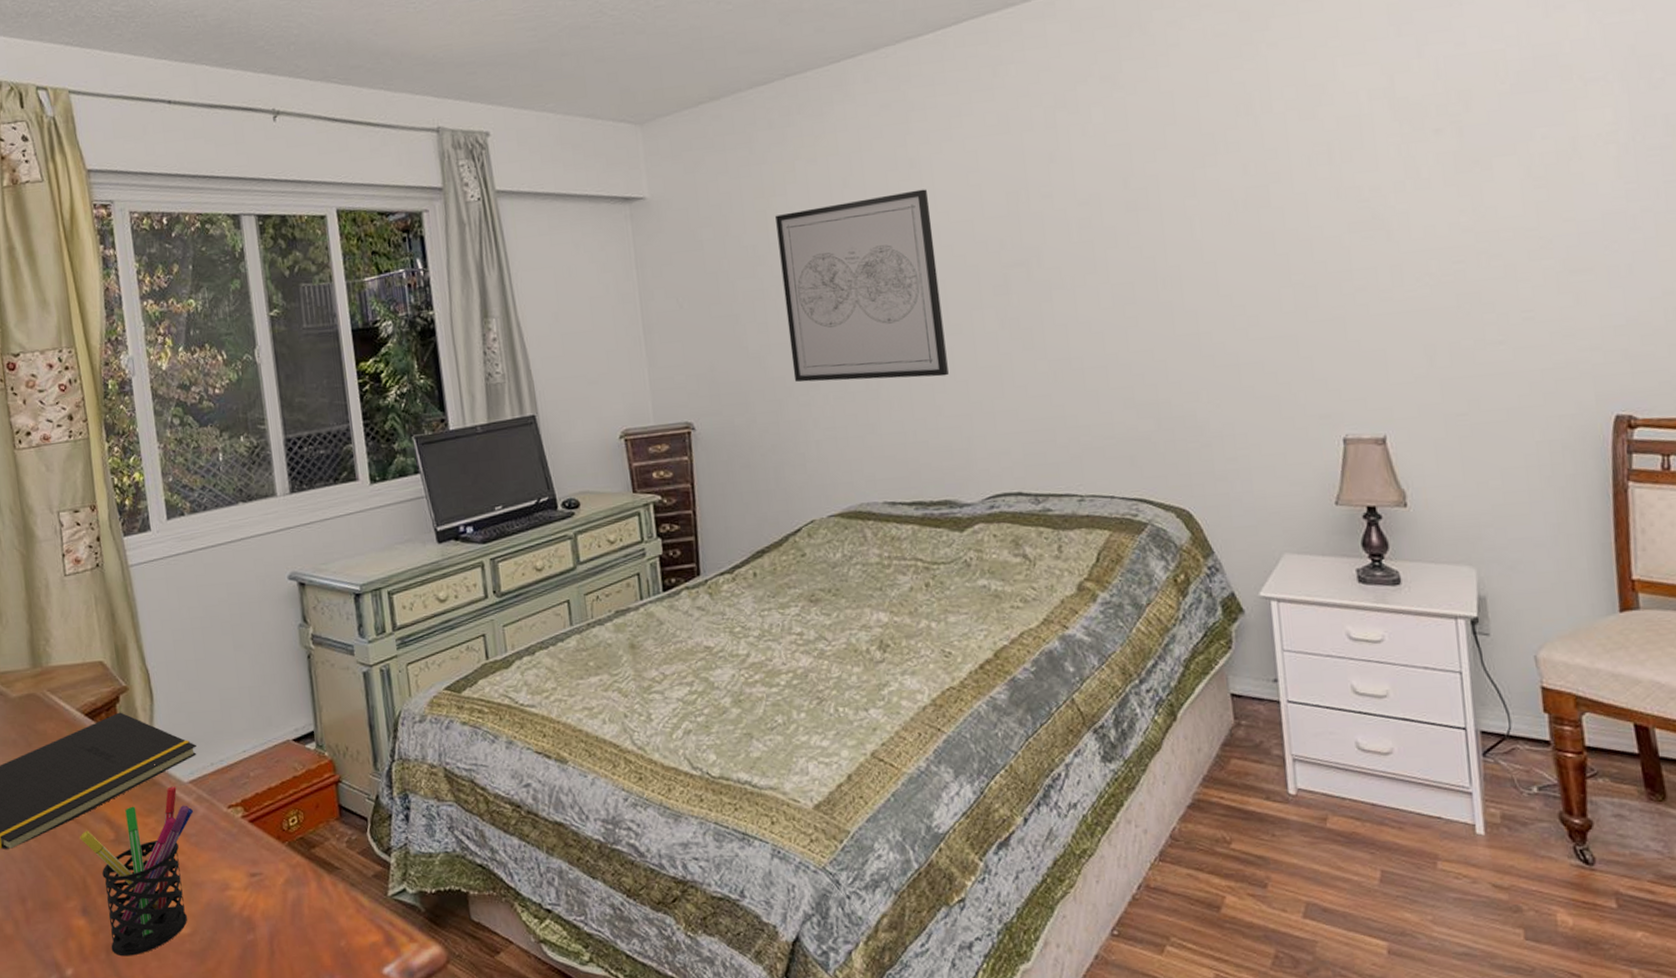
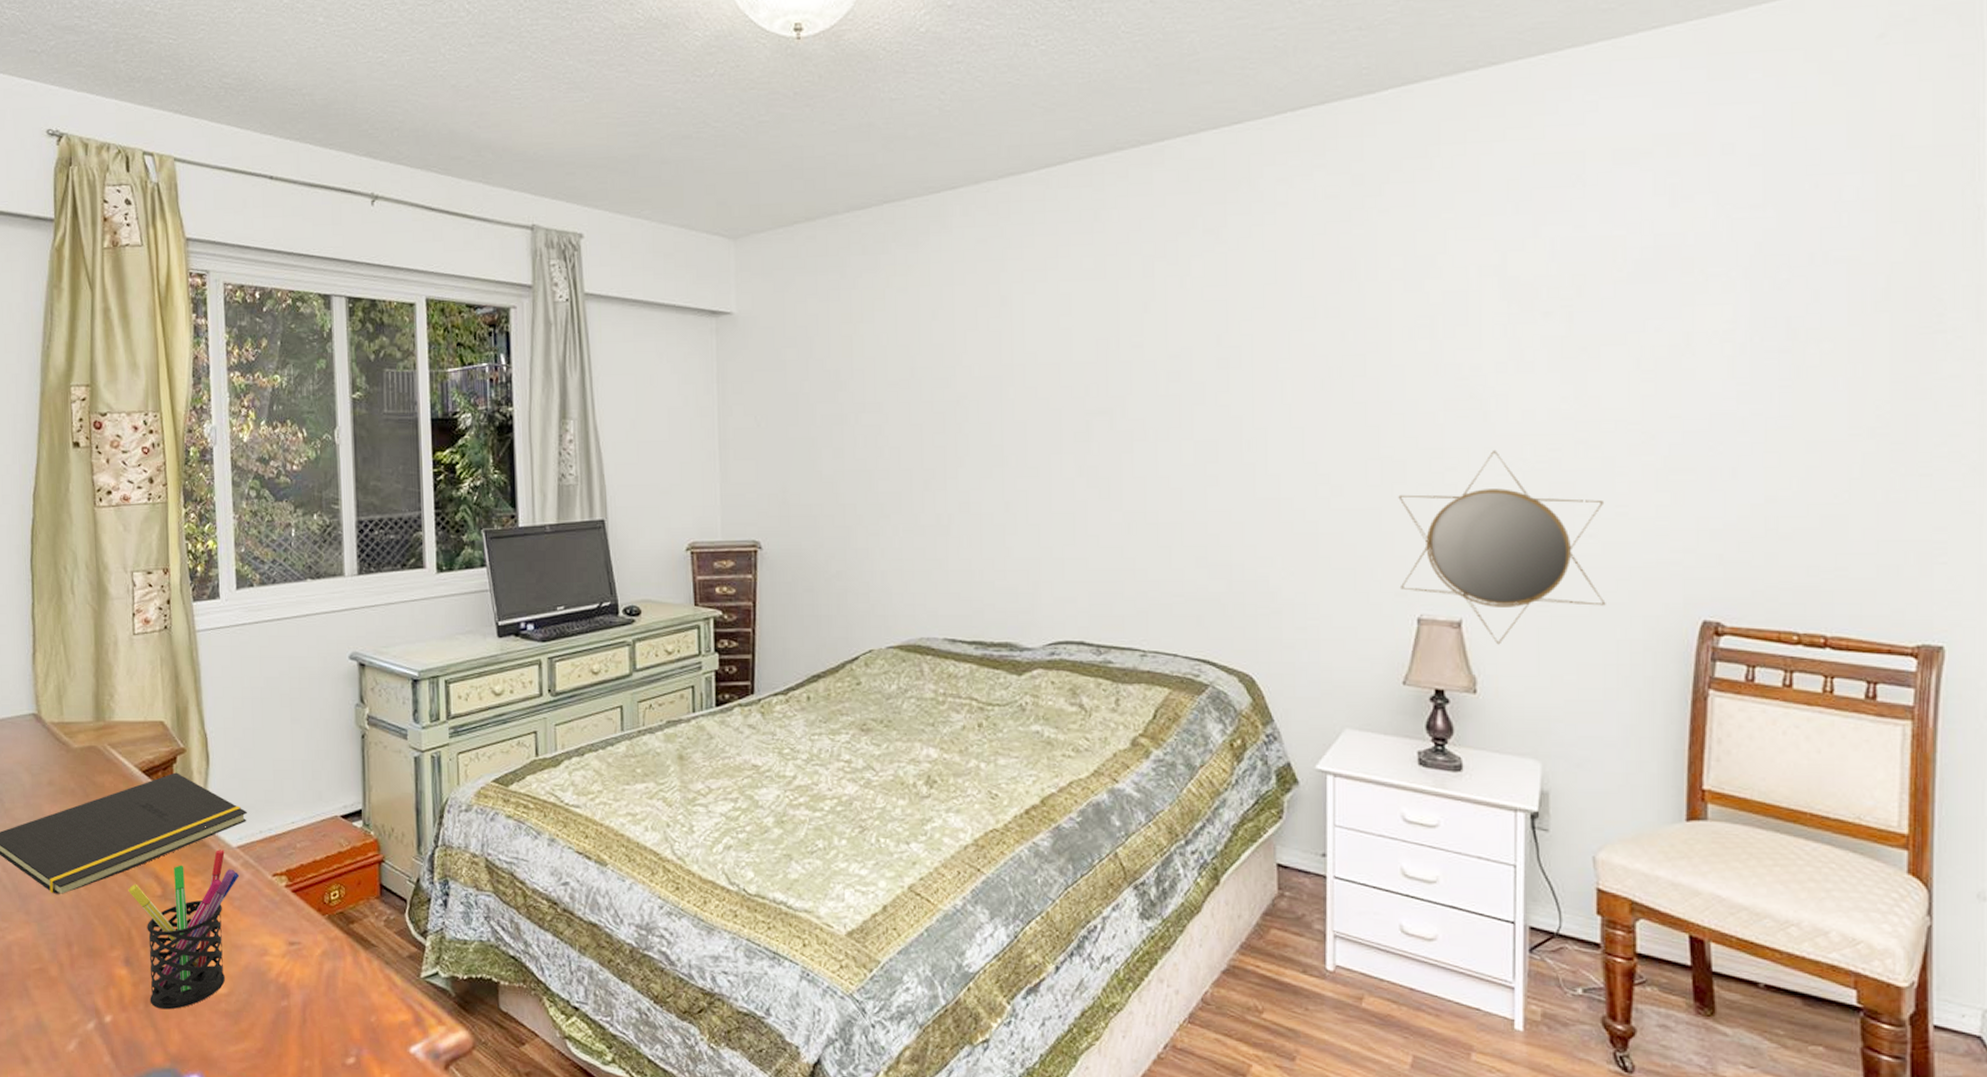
wall art: present [775,189,949,383] -> none [861,328,1021,518]
home mirror: none [1313,267,1522,457] -> present [1398,449,1606,645]

